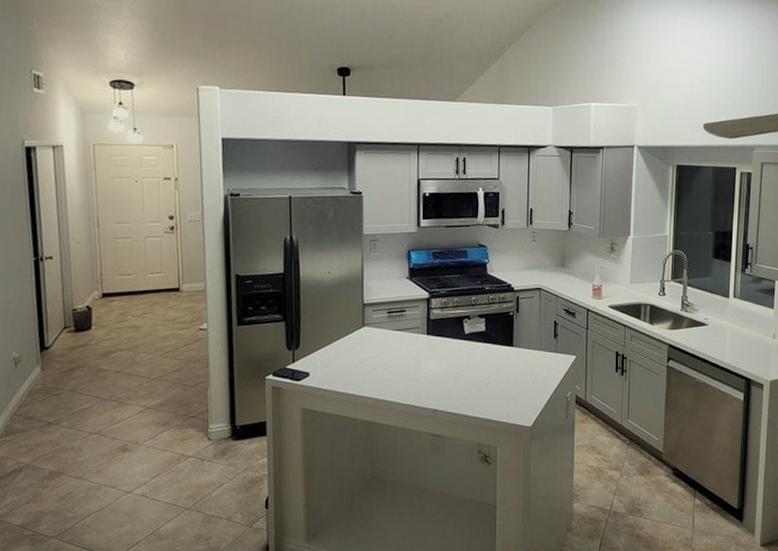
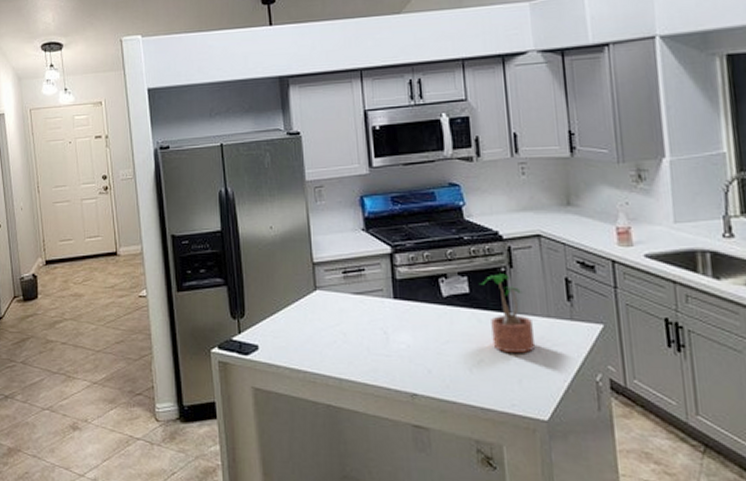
potted plant: none [492,317,529,377] -> present [478,274,536,353]

